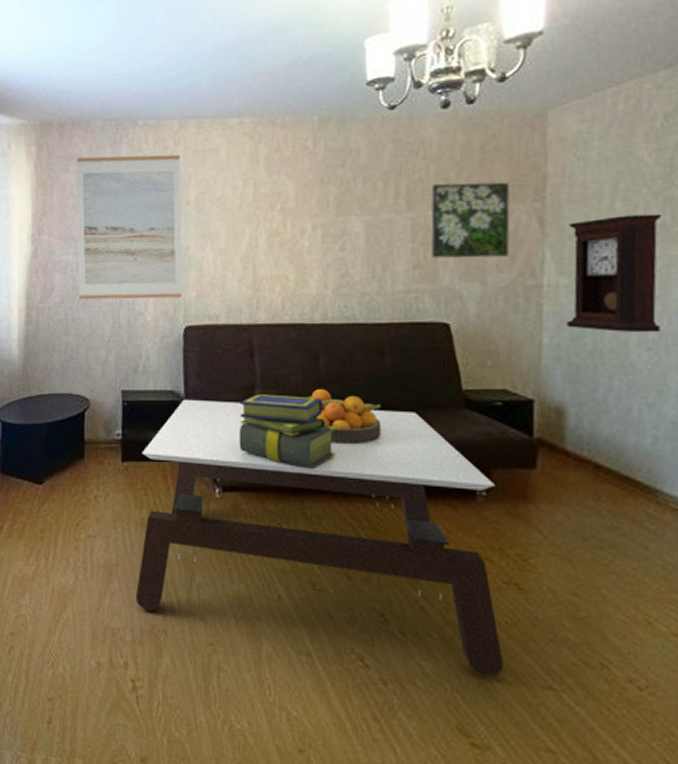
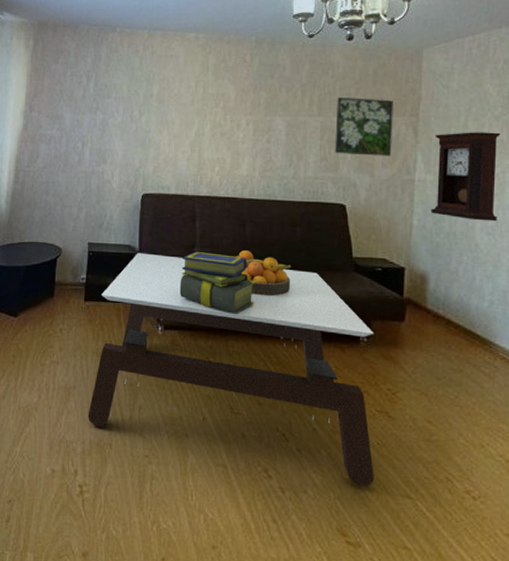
wall art: present [76,154,183,300] -> none [59,53,148,170]

